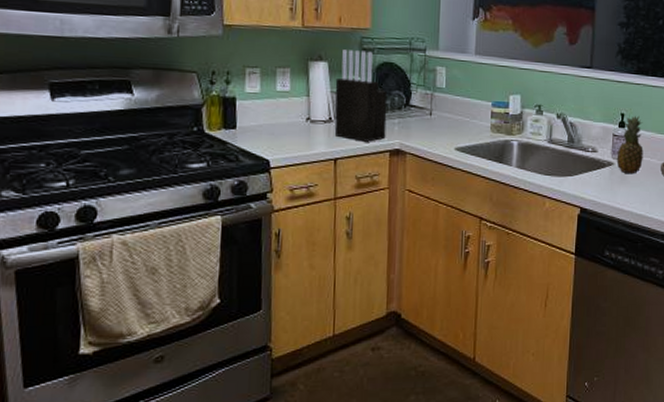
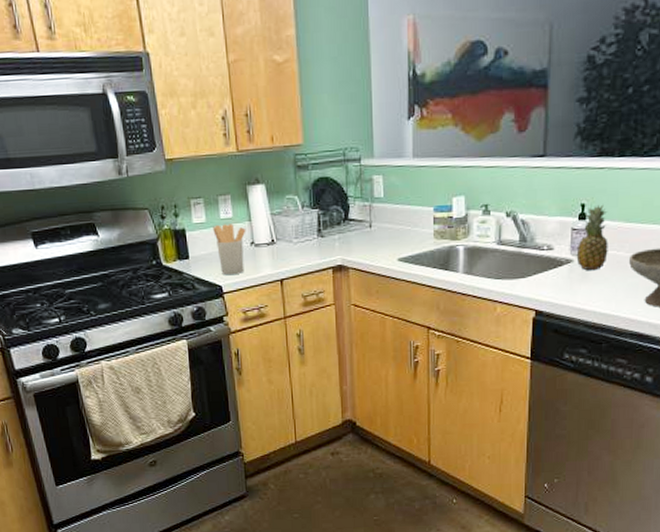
utensil holder: none [267,96,303,150] -> present [213,224,246,275]
knife block: present [334,49,388,142] -> none [274,168,328,261]

